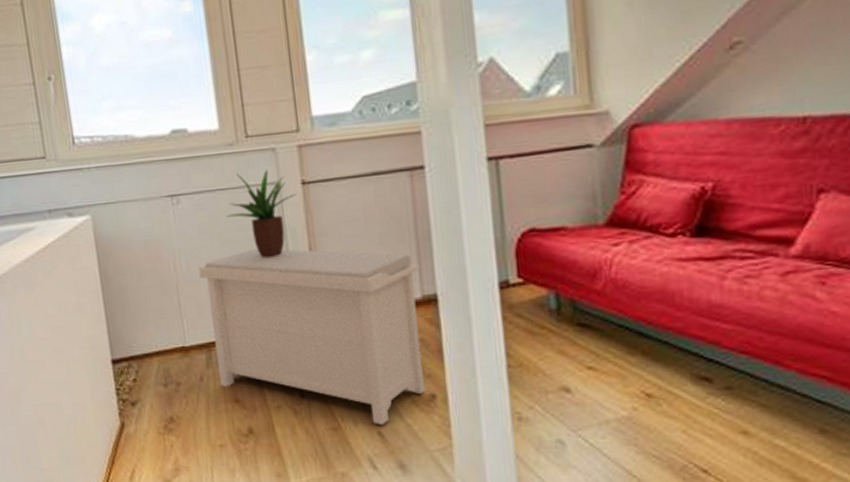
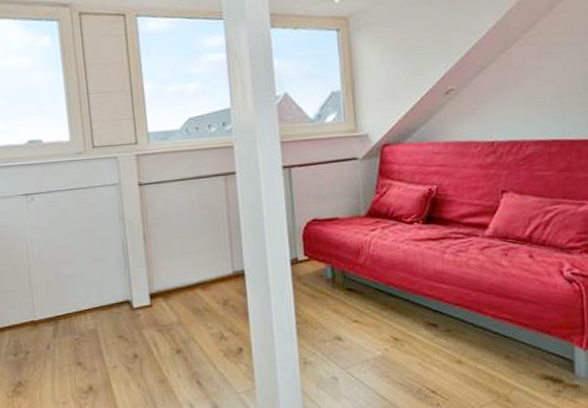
bench: present [198,248,426,425] -> none [48,237,235,375]
potted plant: present [226,169,296,258] -> none [74,173,134,245]

